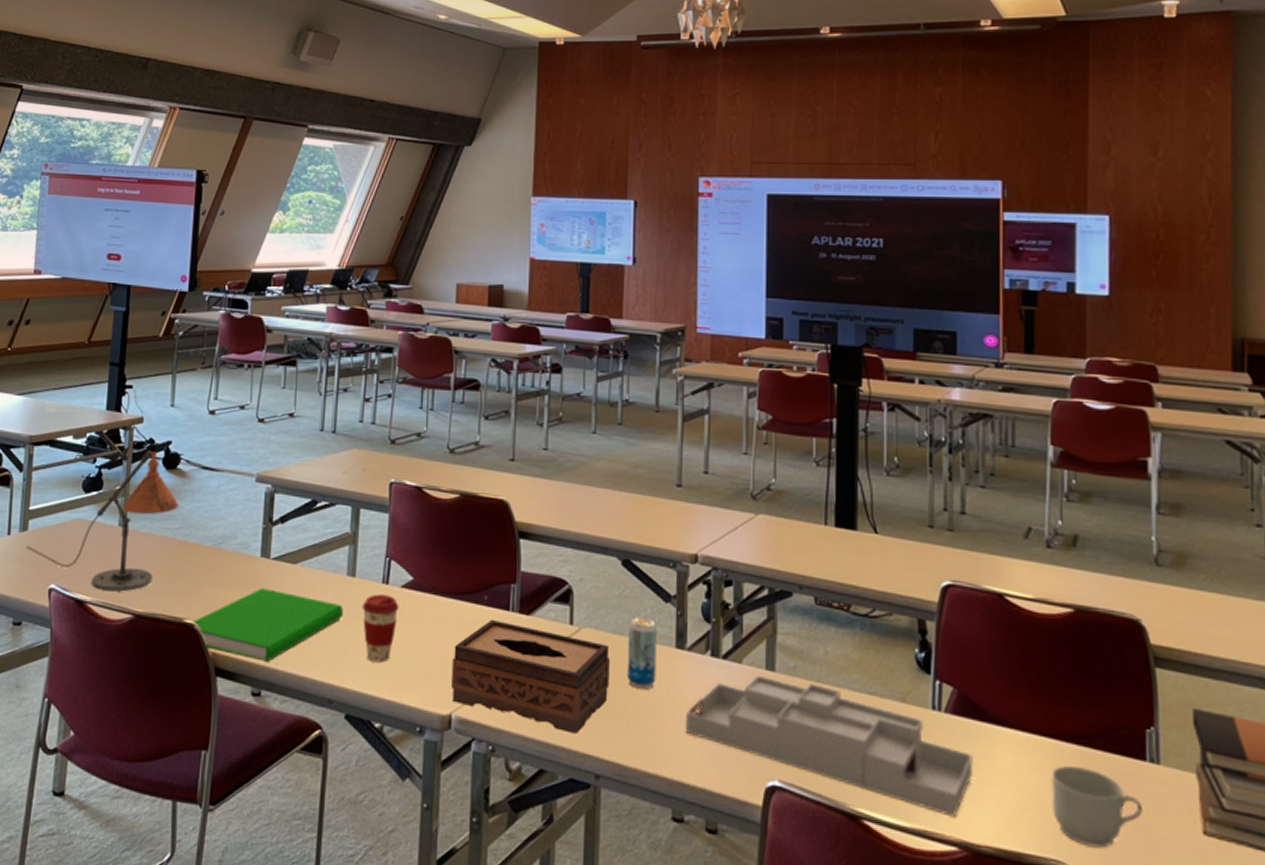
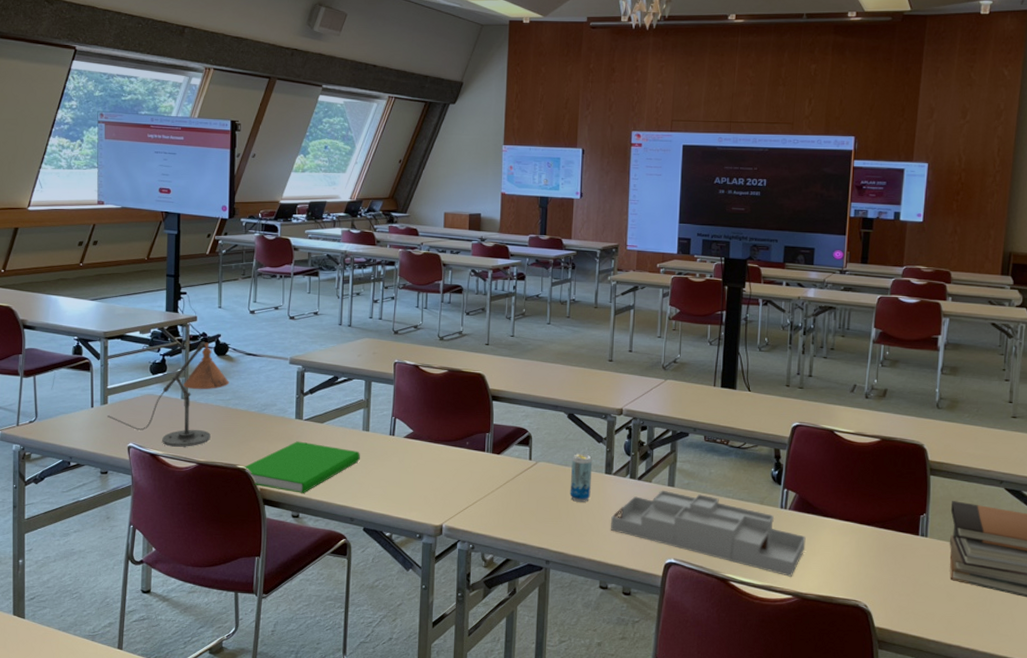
coffee cup: present [362,594,399,663] -> none [374,443,403,491]
tissue box: present [452,619,610,734] -> none [442,458,558,534]
mug: present [1051,766,1143,848] -> none [855,541,914,591]

